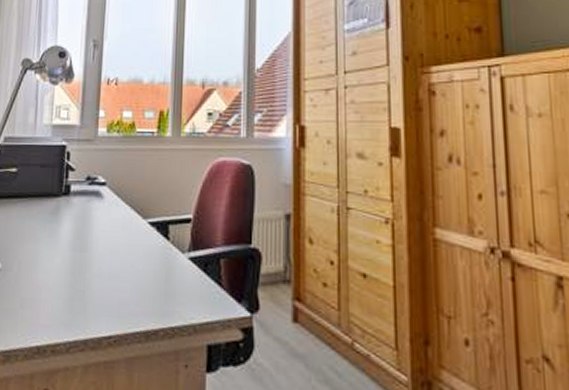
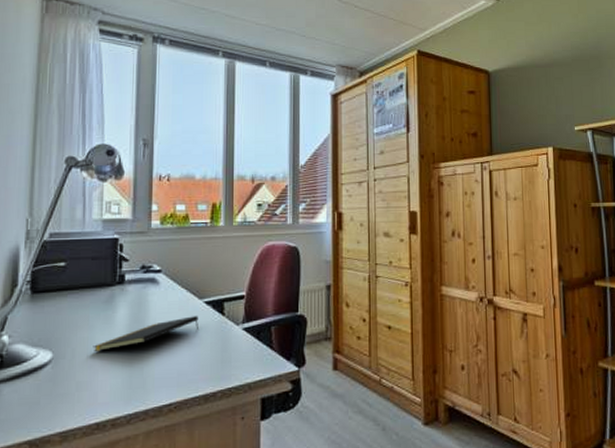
notepad: none [37,237,142,268] -> present [93,316,198,353]

